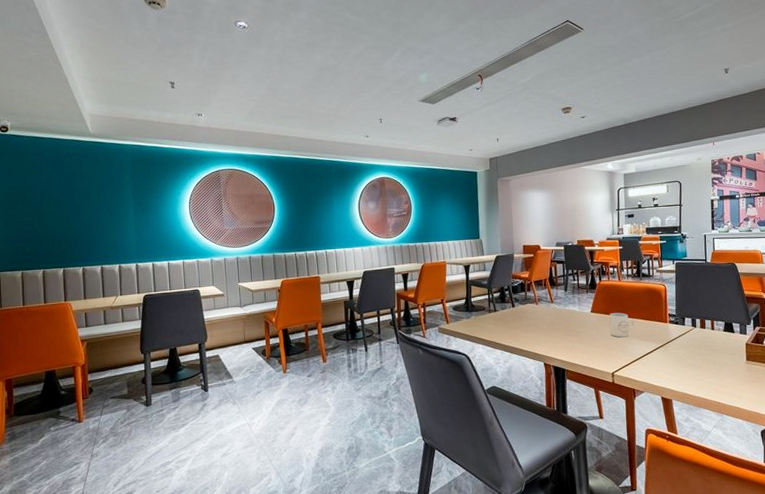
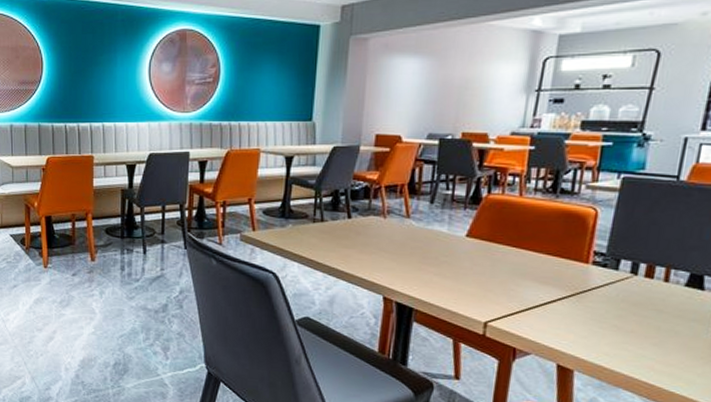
mug: present [609,312,635,338] -> none [491,241,536,277]

